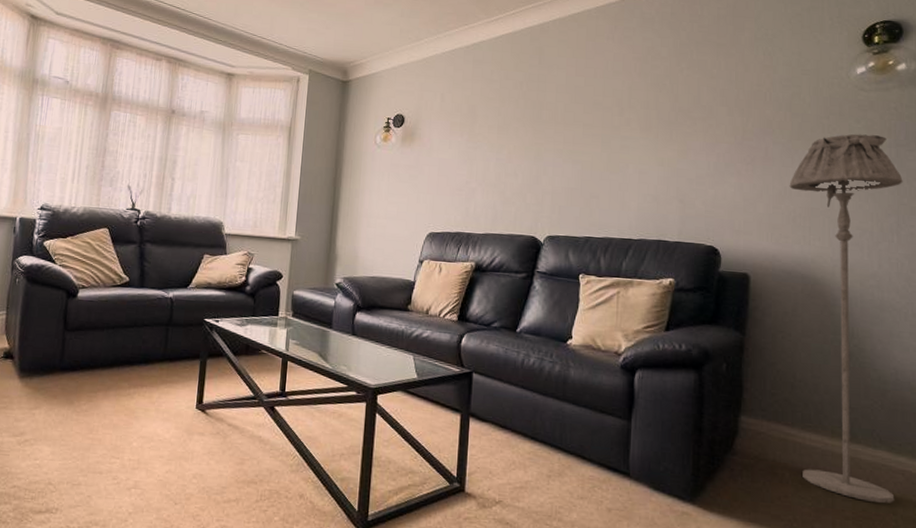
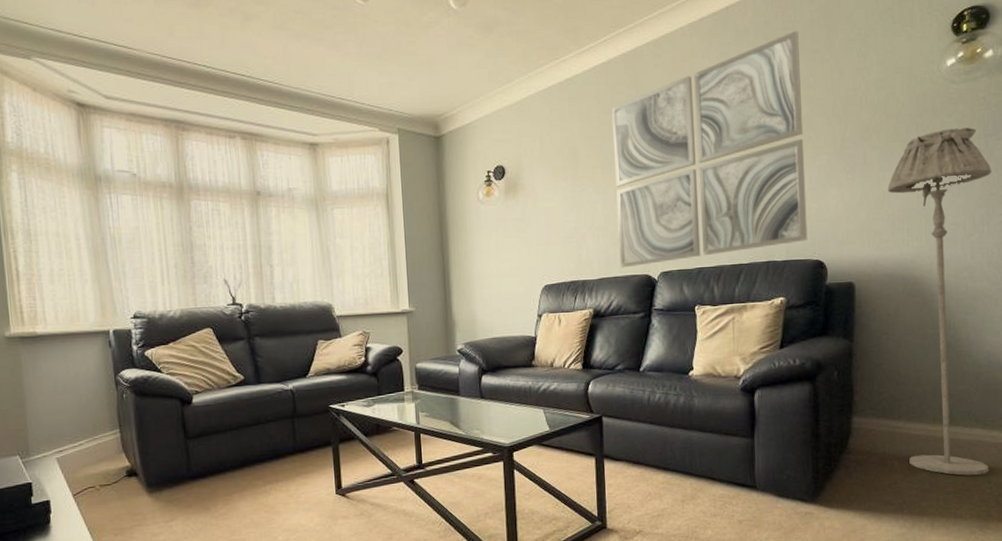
wall art: none [507,24,705,227] -> present [611,30,808,268]

